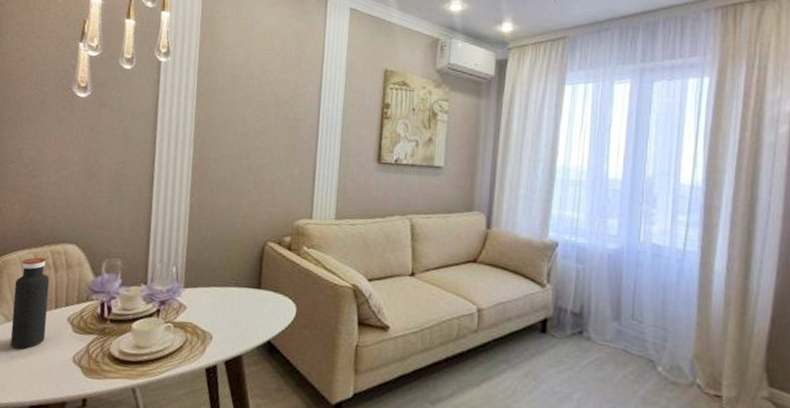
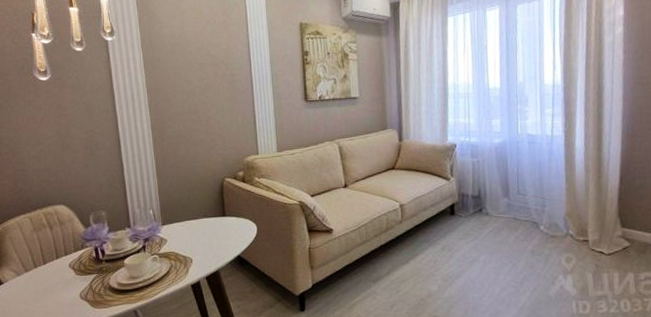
water bottle: present [10,257,50,349] -> none [17,219,53,296]

